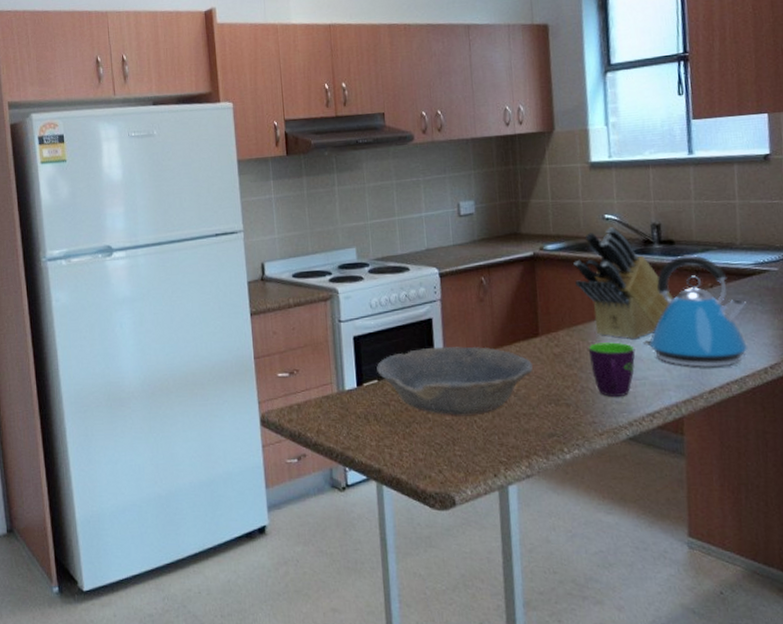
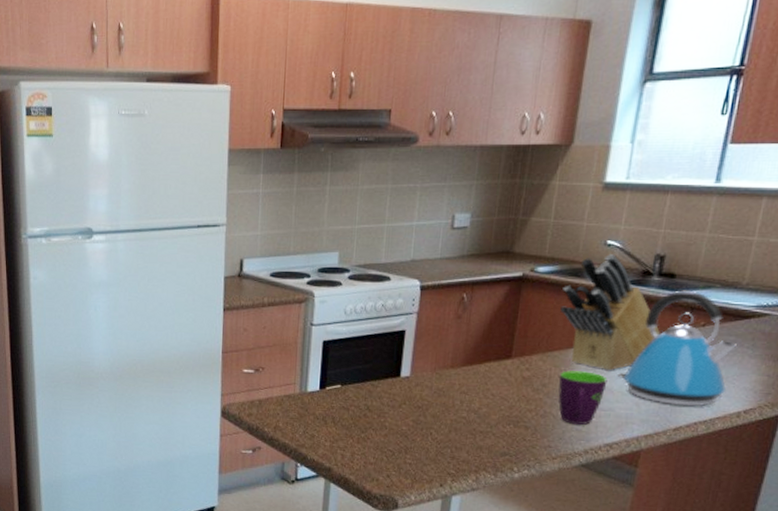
bowl: present [377,346,533,415] -> none [341,358,499,427]

